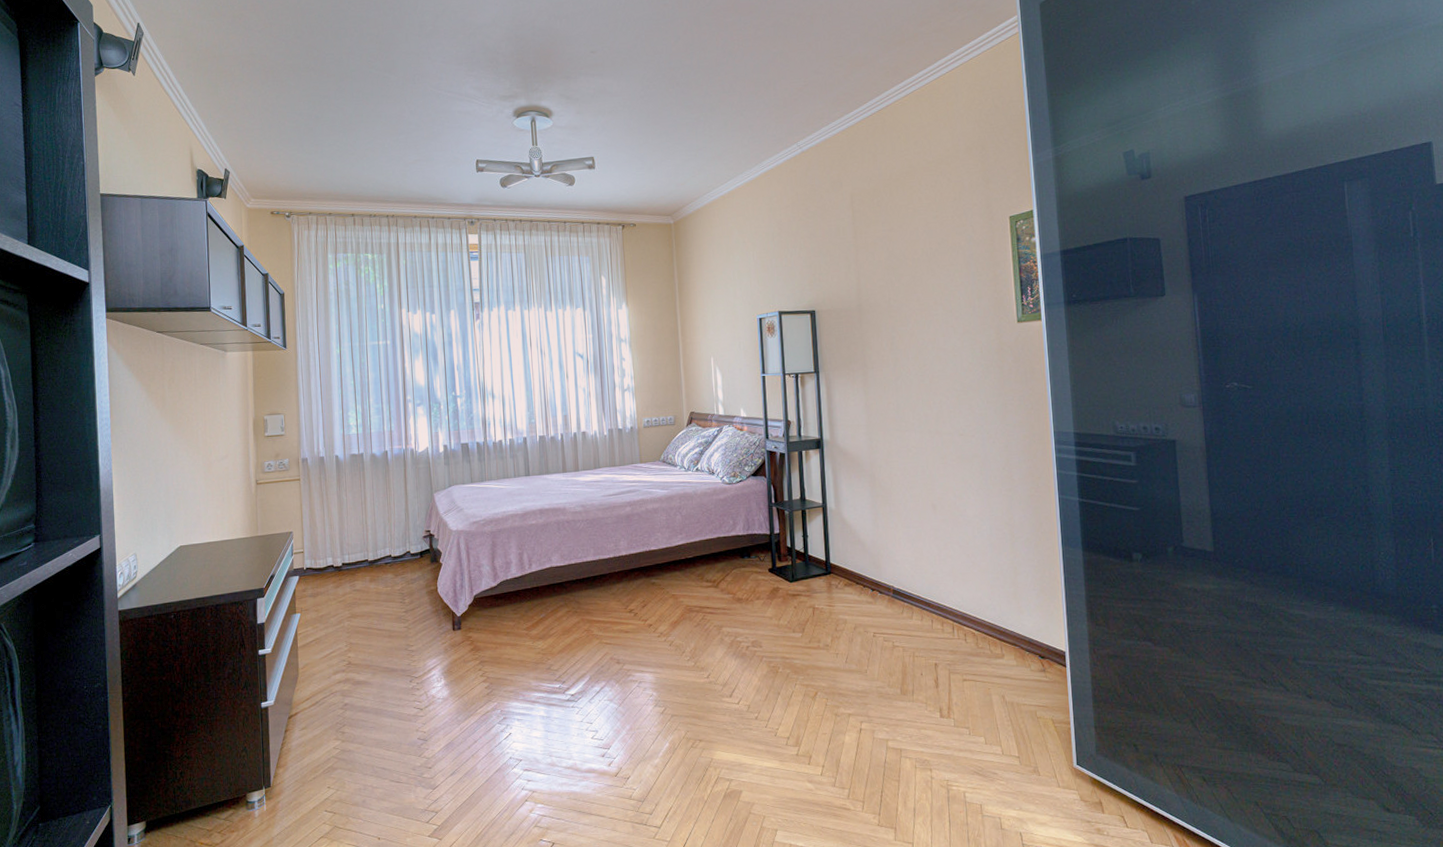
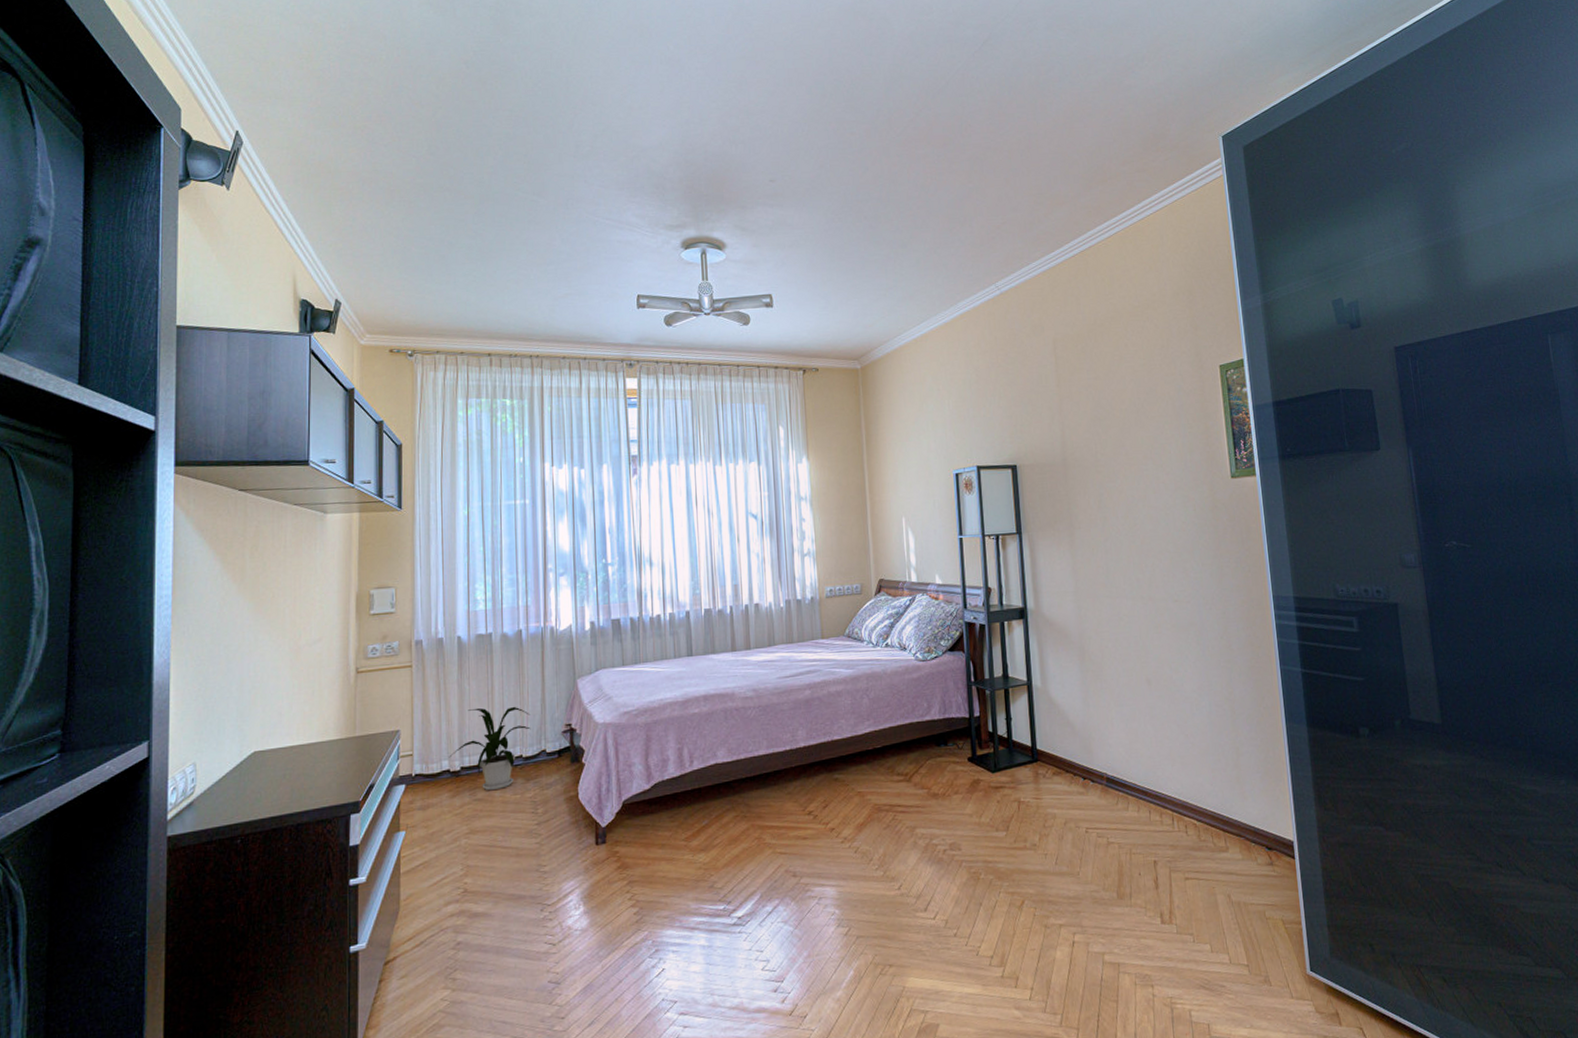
house plant: none [332,514,398,583] -> present [449,706,531,791]

